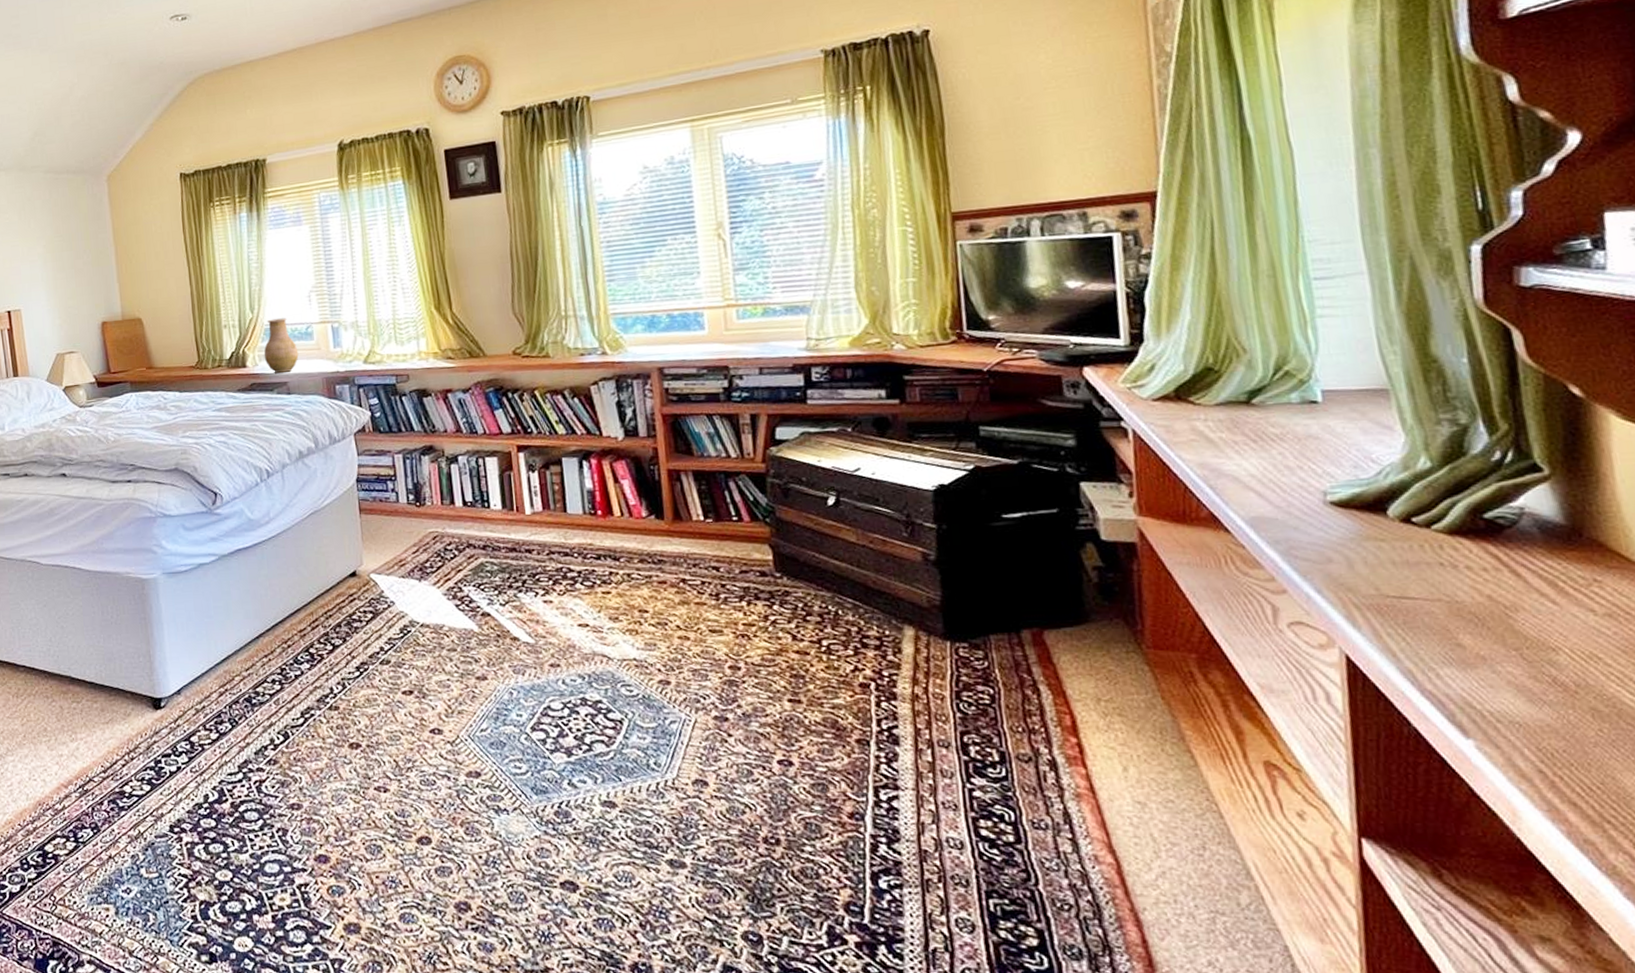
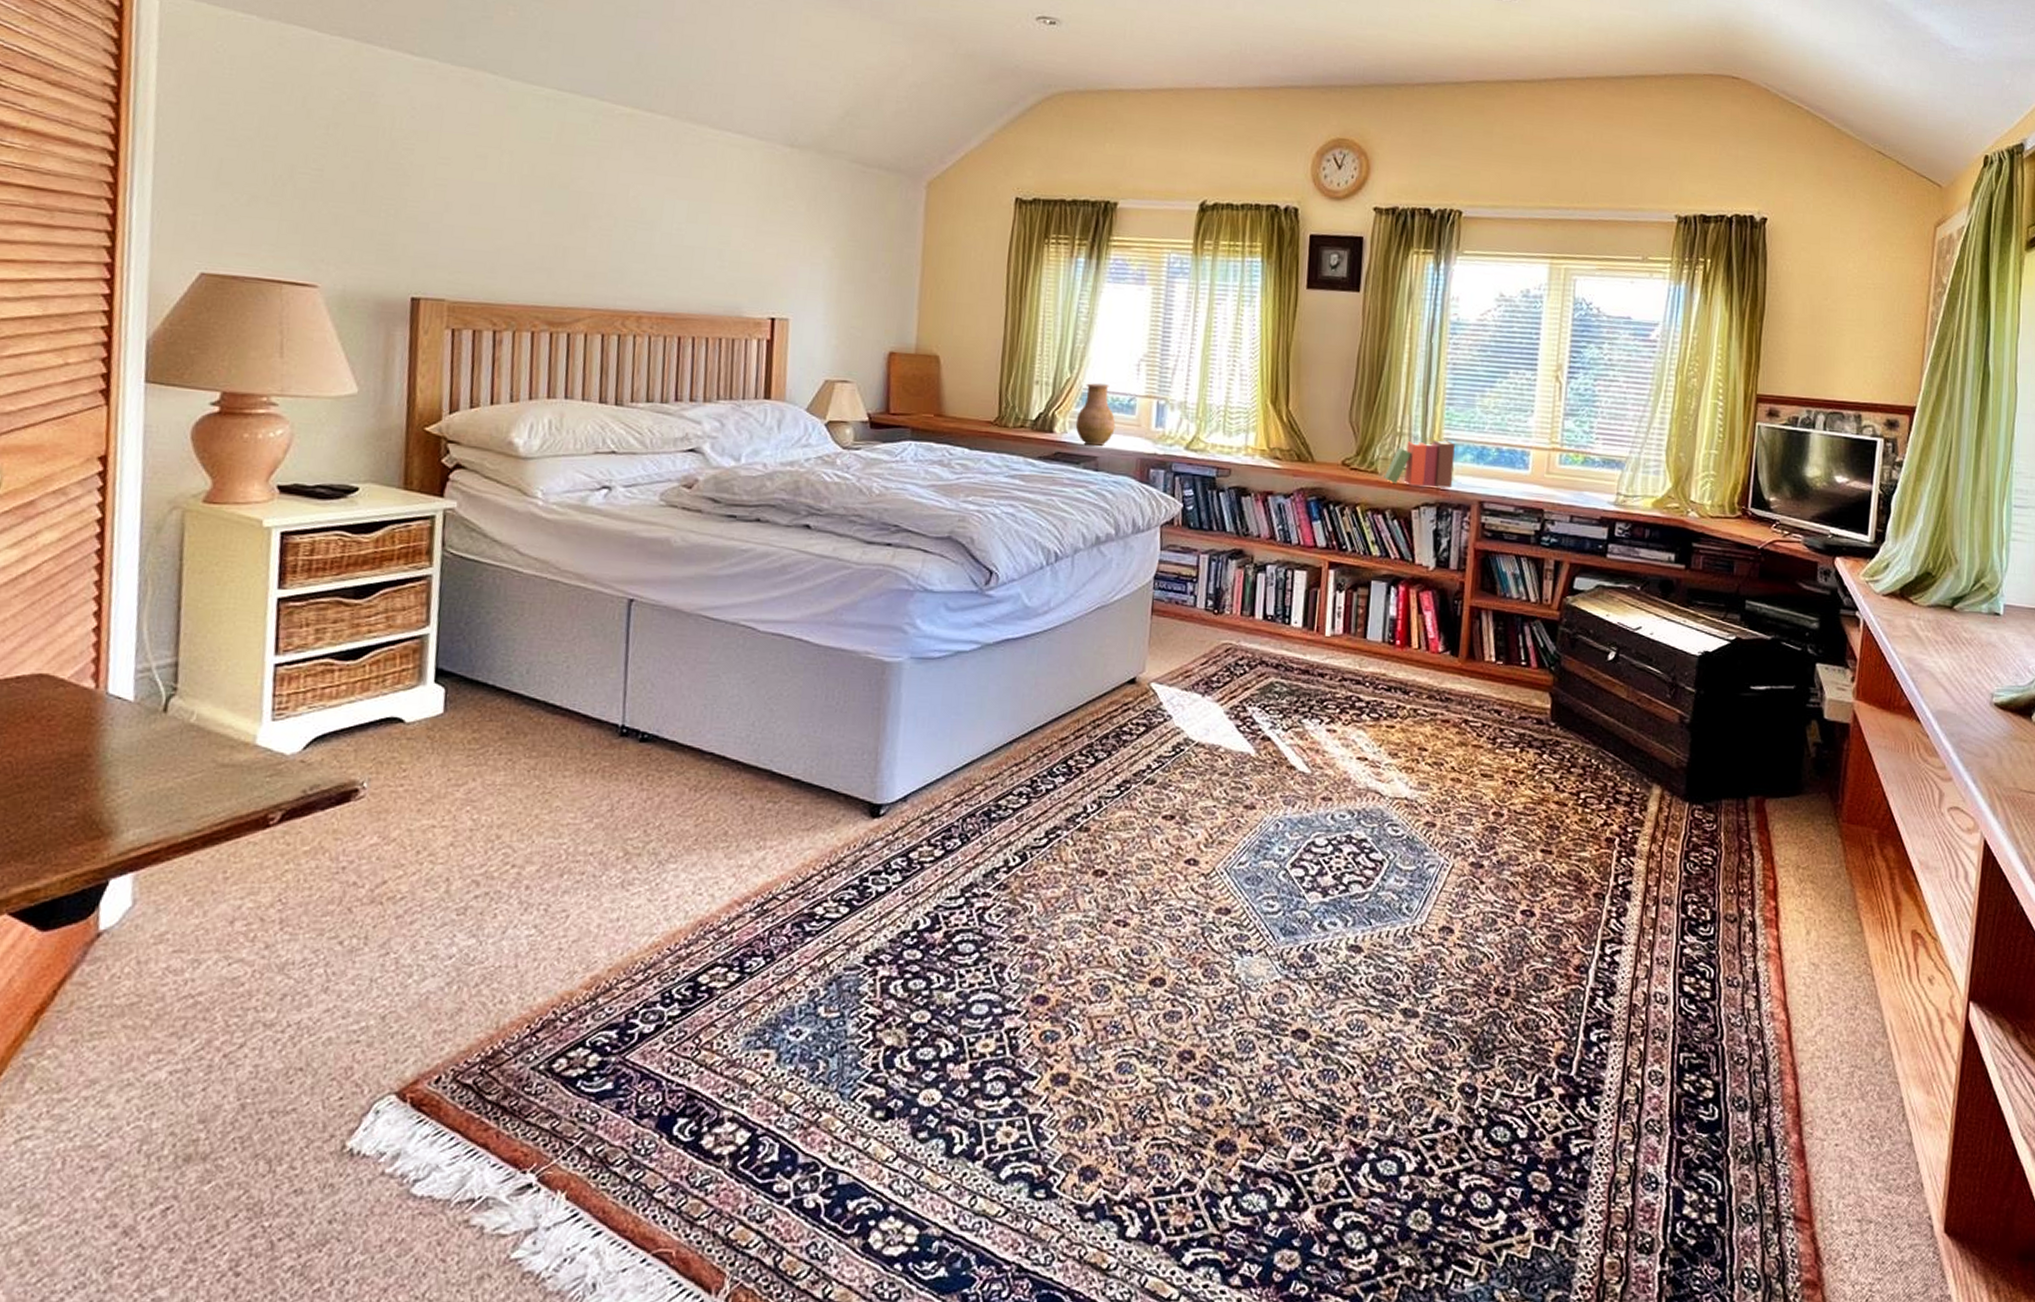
books: none [556,315,628,365] -> present [1384,439,1455,489]

